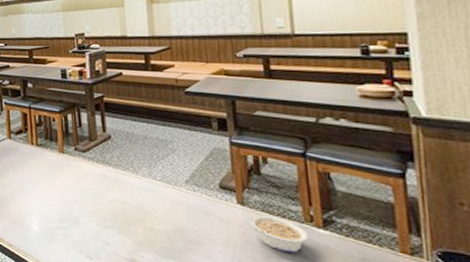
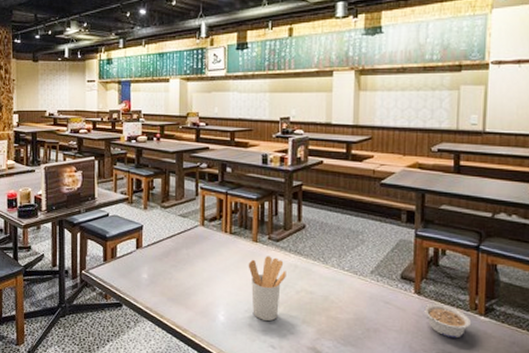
utensil holder: none [57,166,97,231] -> present [248,256,286,321]

